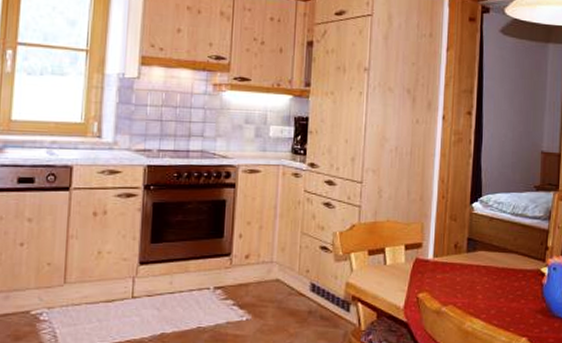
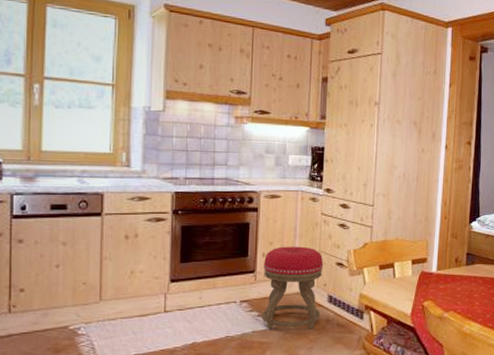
stool: none [236,227,306,321] -> present [261,246,324,329]

